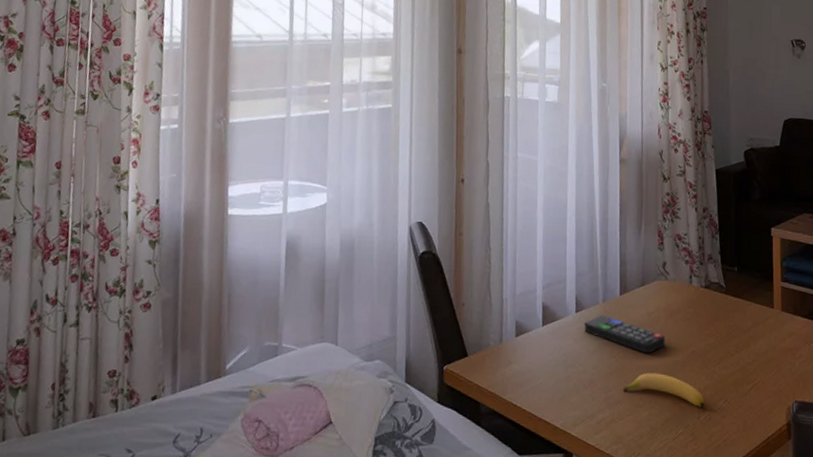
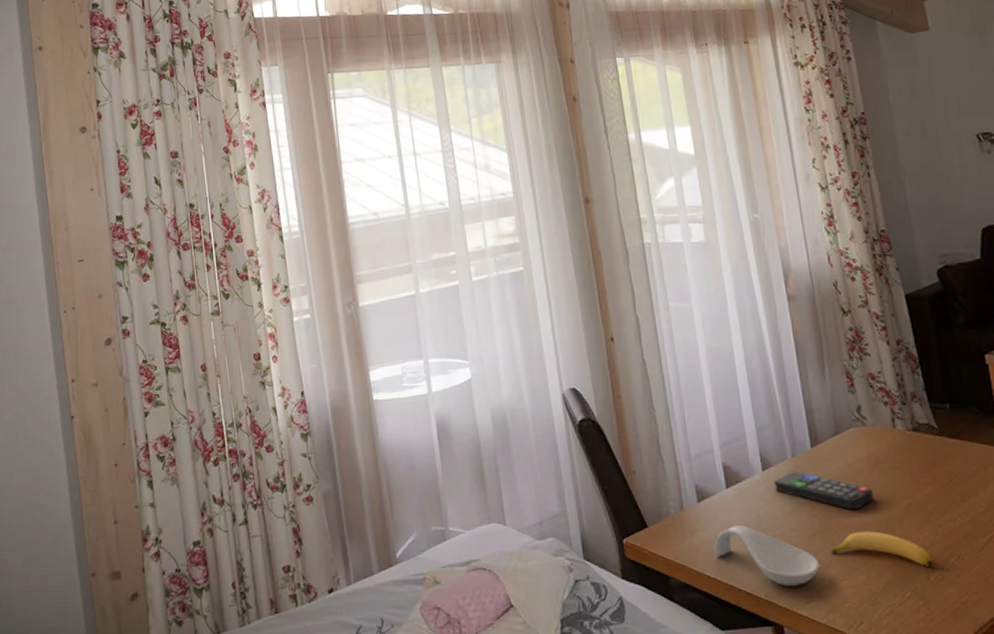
spoon rest: none [523,360,612,419] -> present [714,525,820,587]

